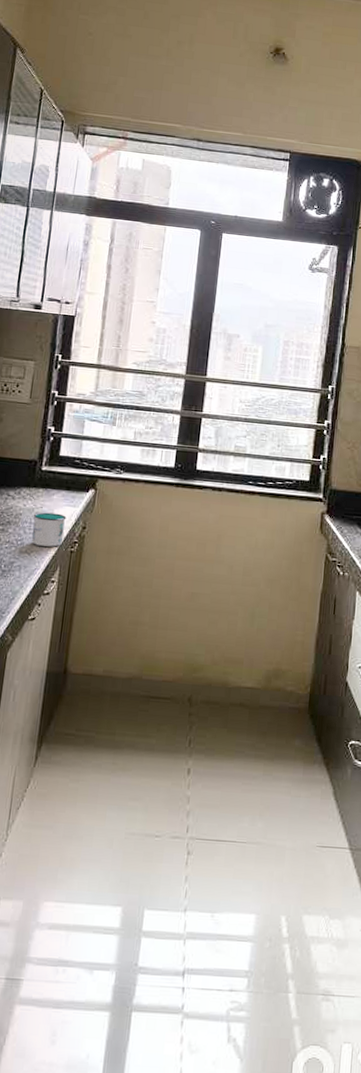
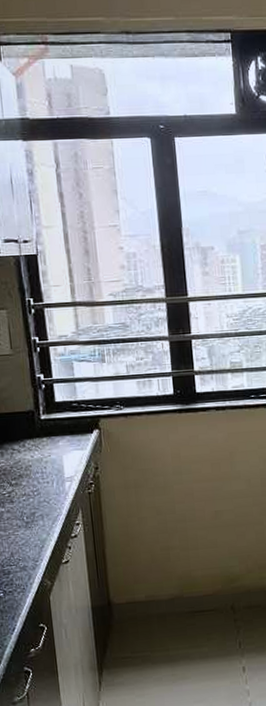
mug: present [31,512,67,547] -> none [43,459,78,493]

